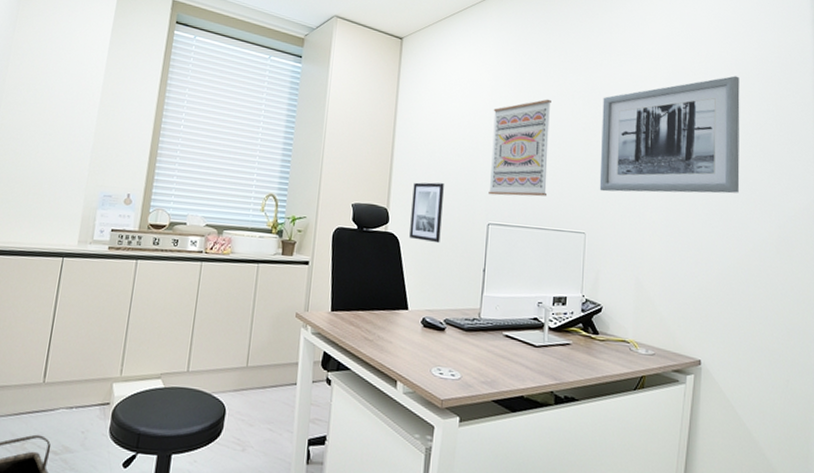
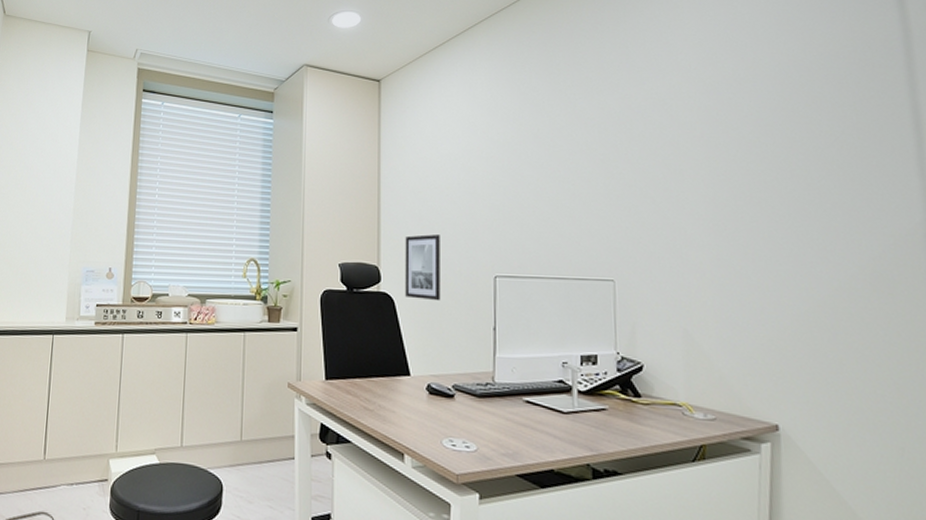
wall art: present [488,99,551,197] -> none [490,130,562,244]
wall art: present [599,75,740,194] -> none [623,80,813,231]

